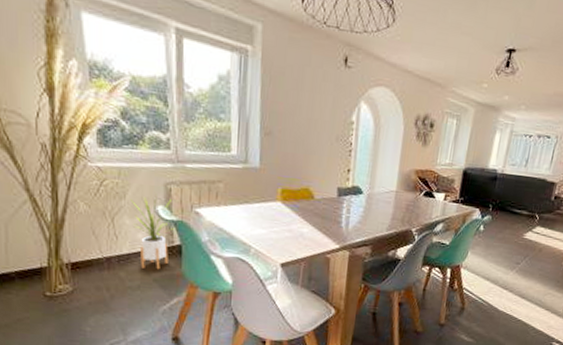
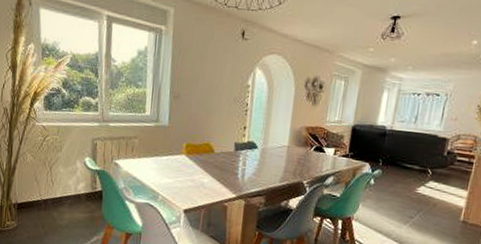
house plant: present [130,193,173,270] -> none [65,147,97,212]

